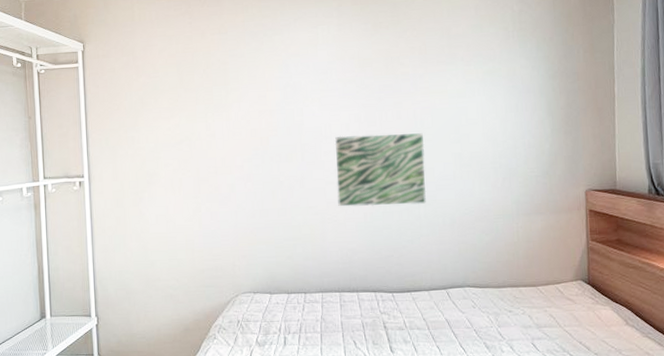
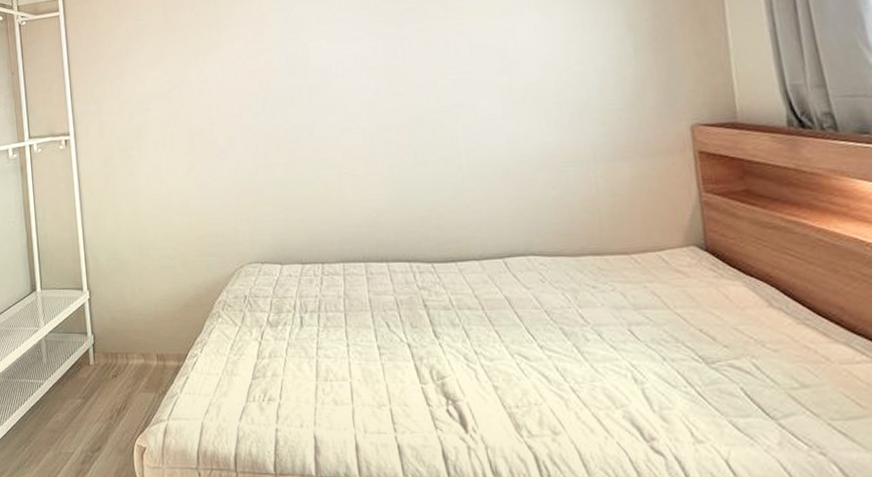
wall art: present [334,133,427,207] -> none [347,63,469,158]

